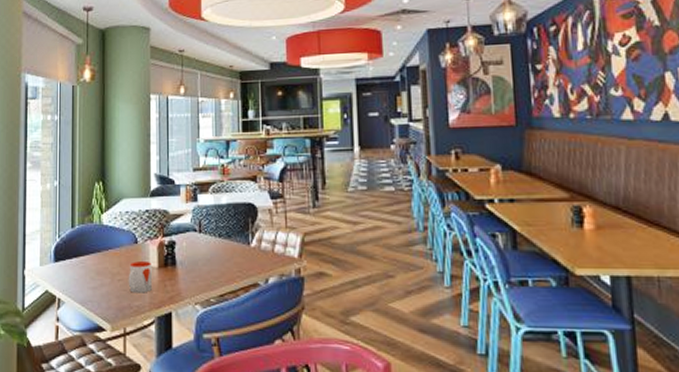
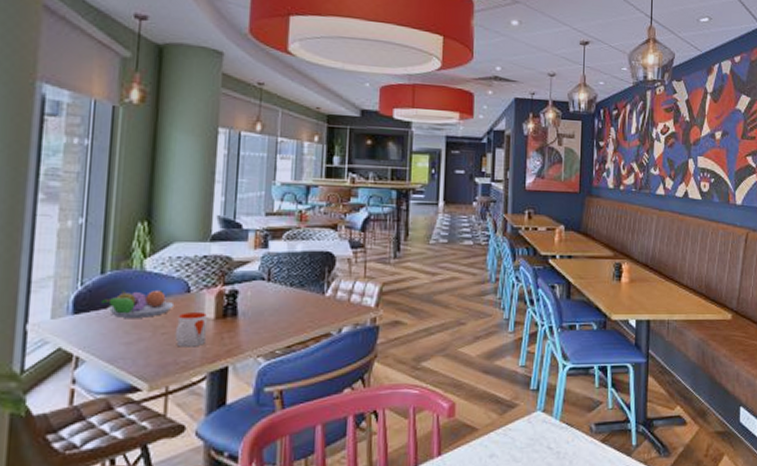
fruit bowl: none [72,241,126,266] -> present [100,289,175,318]

